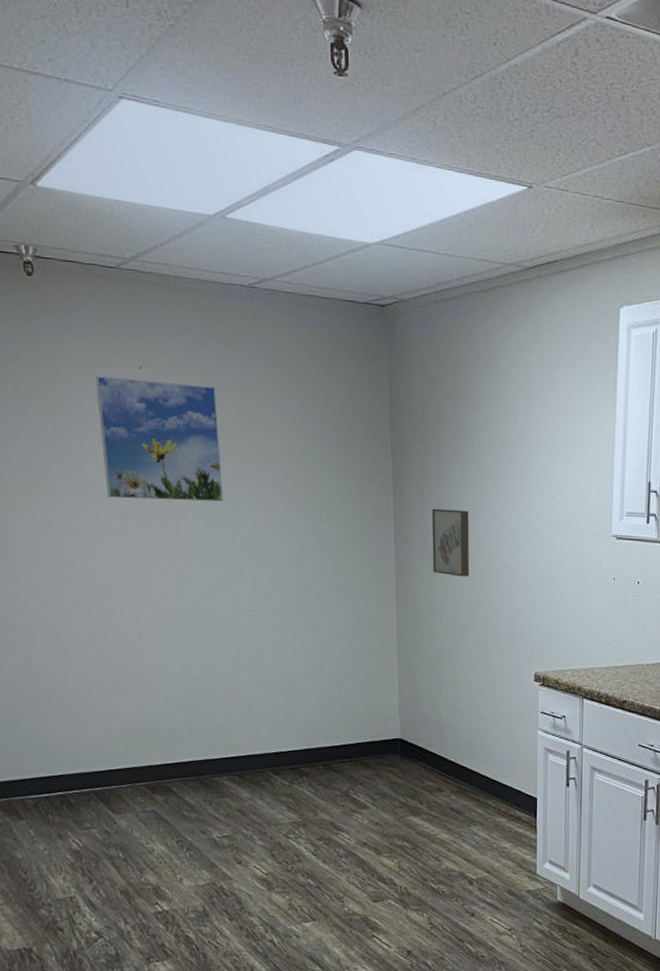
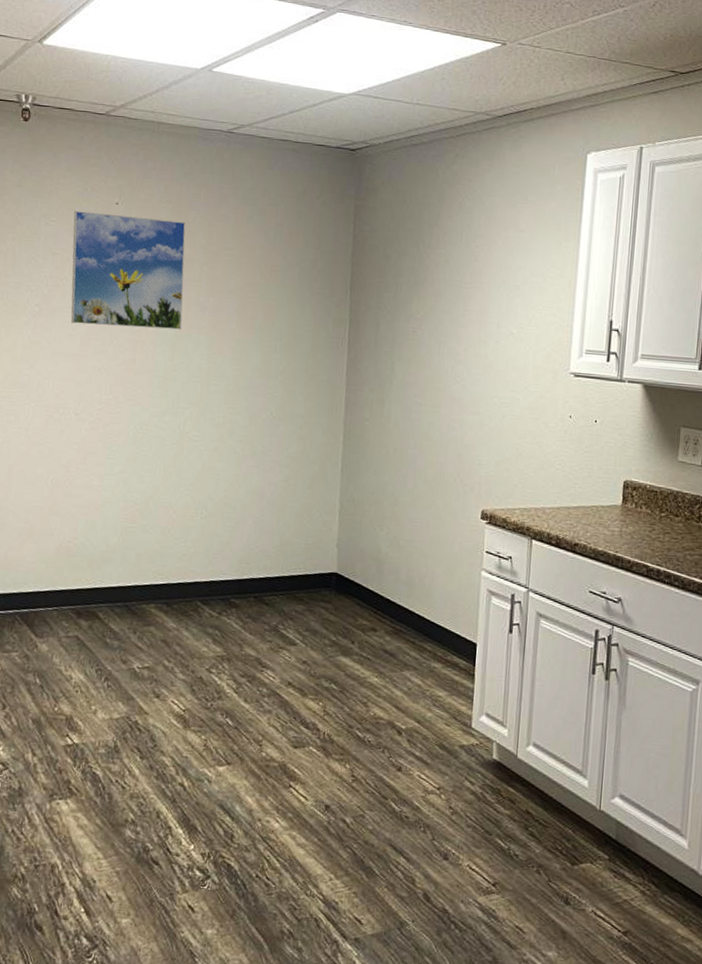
wall art: present [431,508,470,577] -> none [383,341,424,410]

